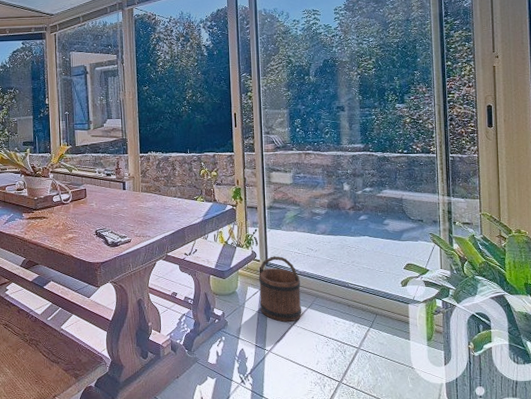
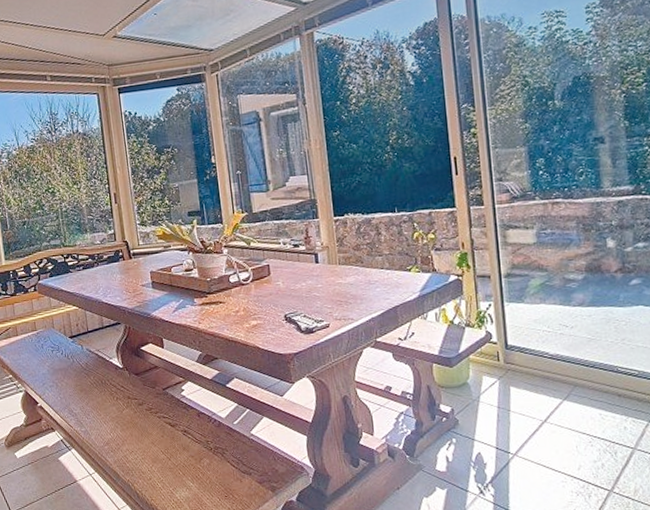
bucket: present [259,256,302,322] -> none [496,336,556,418]

